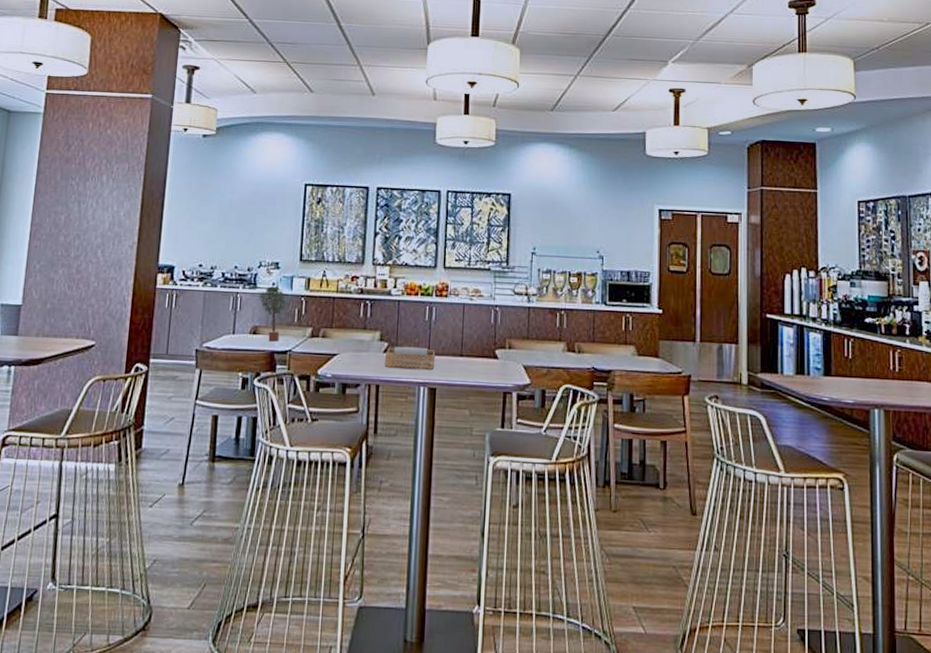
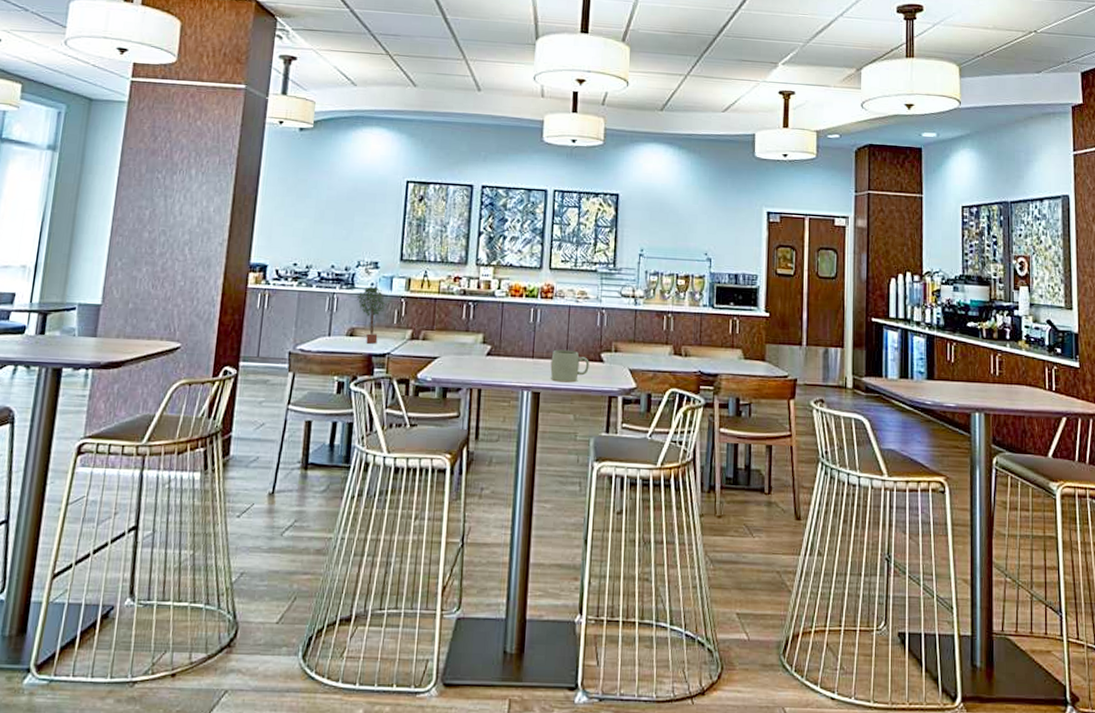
napkin holder: present [384,346,436,371] -> none [486,349,540,374]
mug: none [446,346,484,379] -> present [550,349,589,383]

